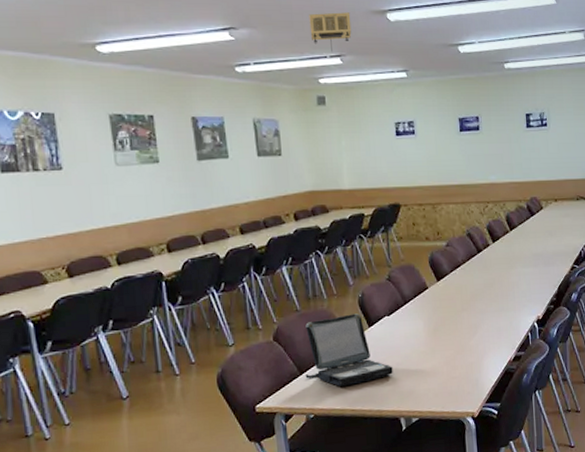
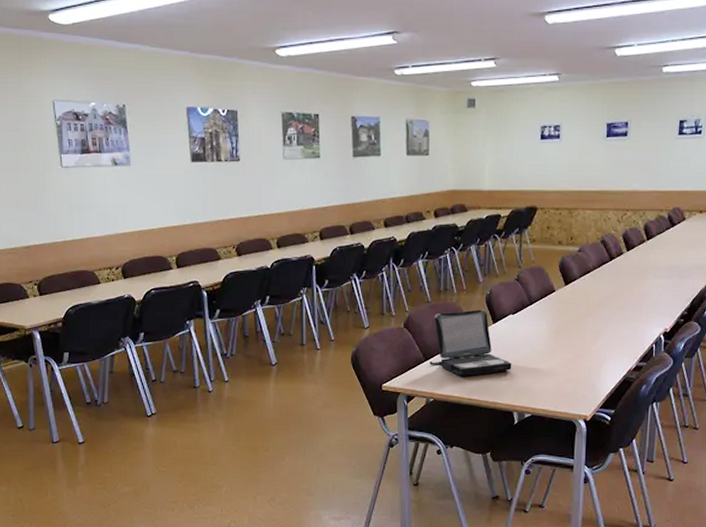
projector: present [309,12,352,53] -> none [468,15,509,56]

